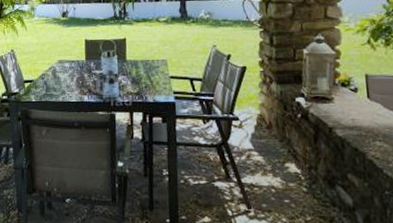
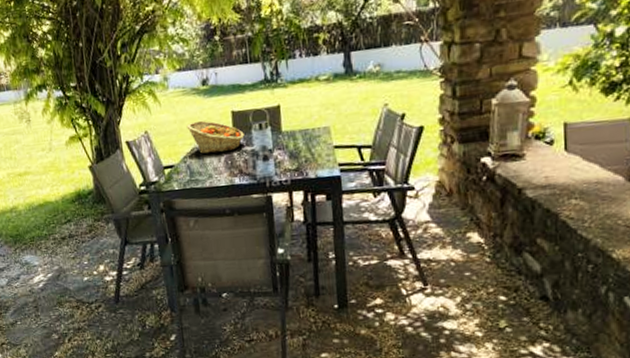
fruit basket: none [47,45,95,74] -> present [186,120,245,154]

